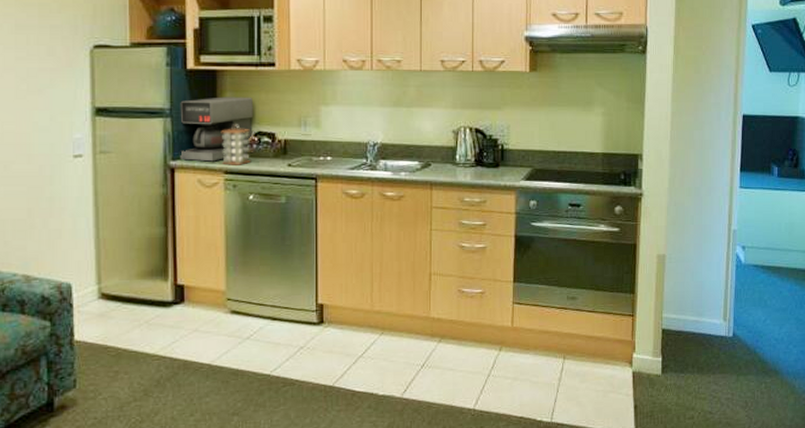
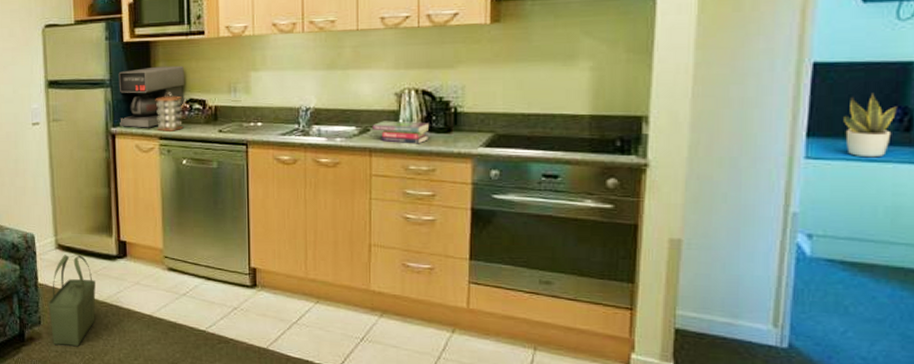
shopping bag: none [86,304,146,410] -> present [48,255,96,347]
books: none [433,156,480,178] -> present [372,120,429,144]
potted plant: none [761,138,790,187] -> present [844,92,897,158]

